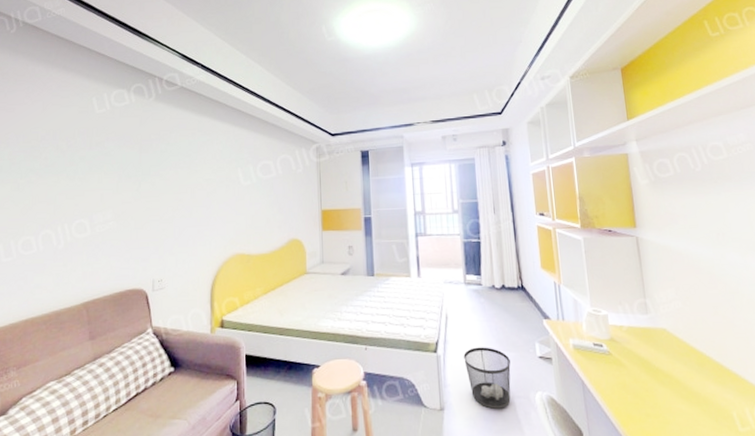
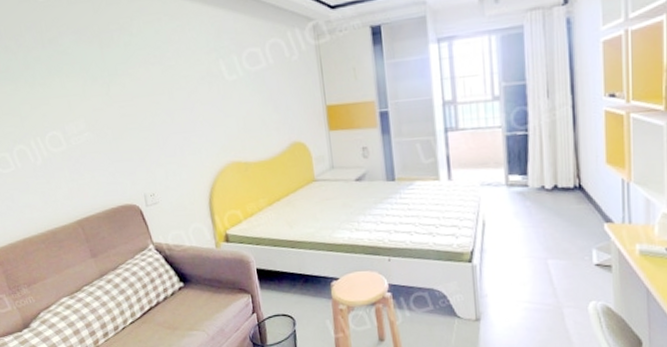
waste bin: present [463,347,511,409] -> none [504,255,560,319]

